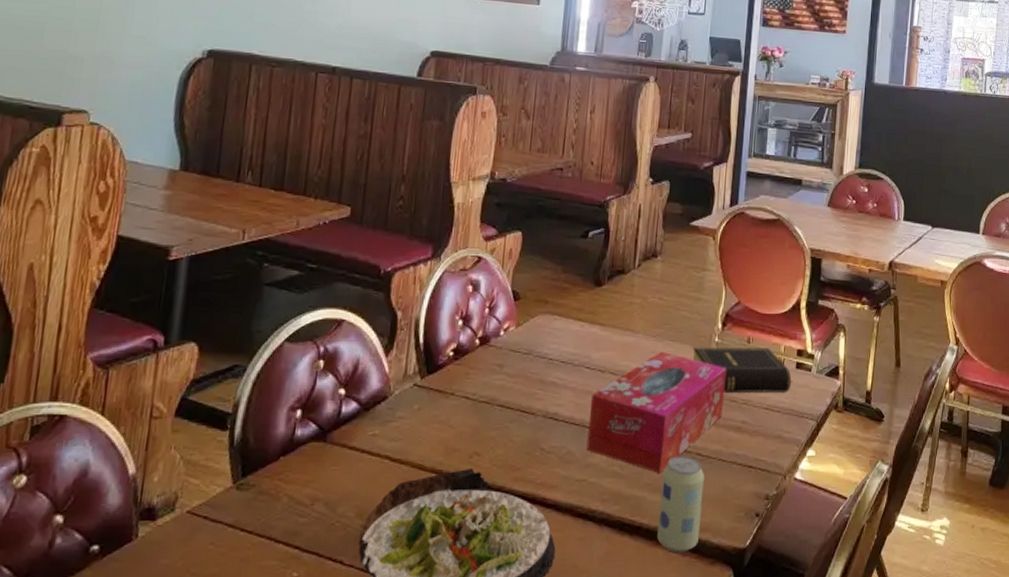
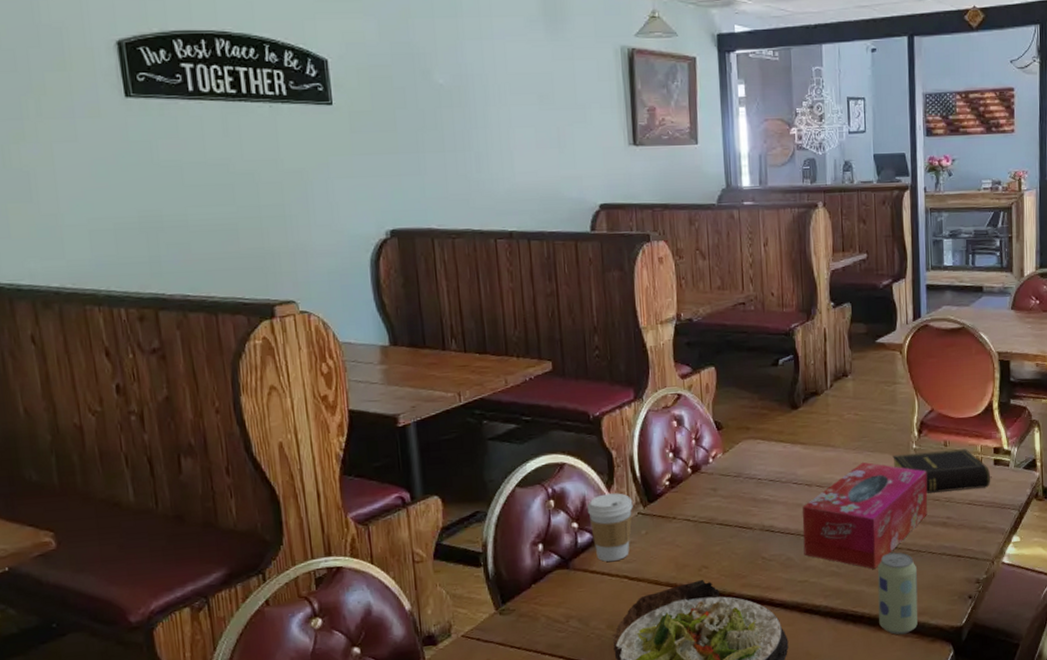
coffee cup: none [358,359,411,438] -> present [588,493,633,562]

